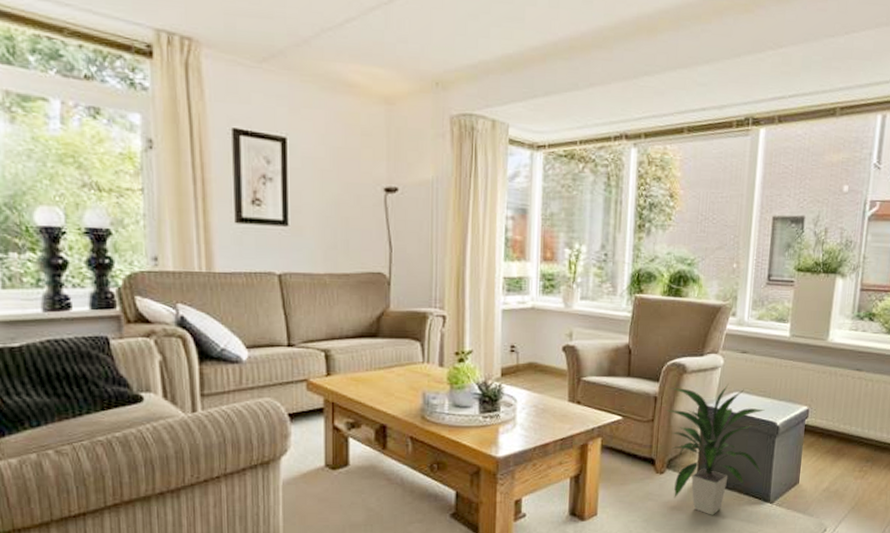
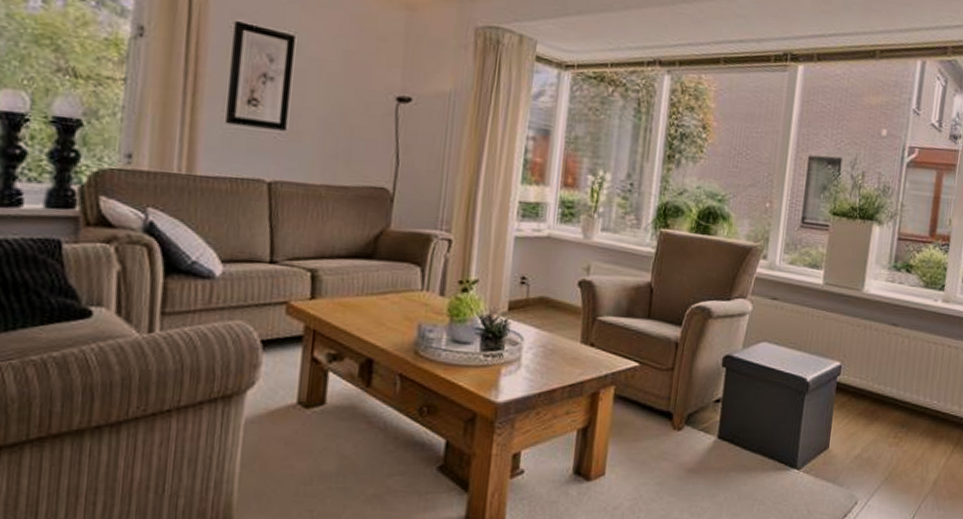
indoor plant: present [665,384,765,515] -> none [687,332,794,481]

